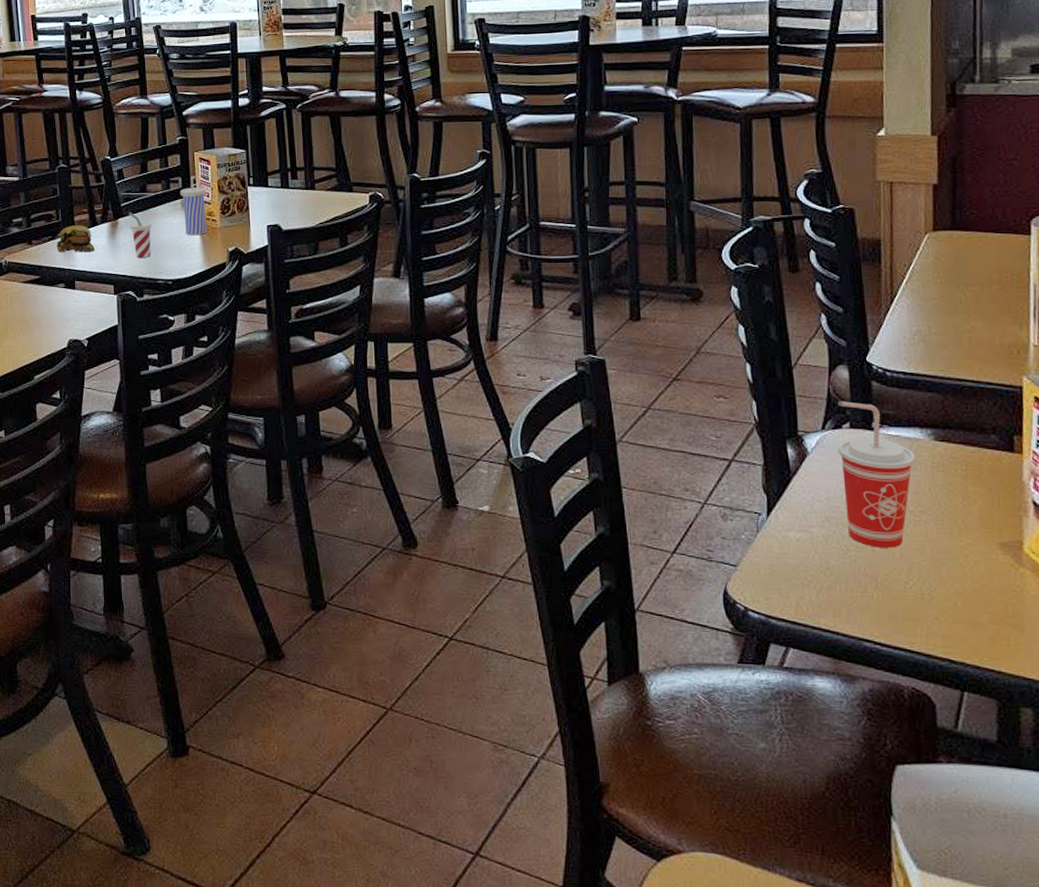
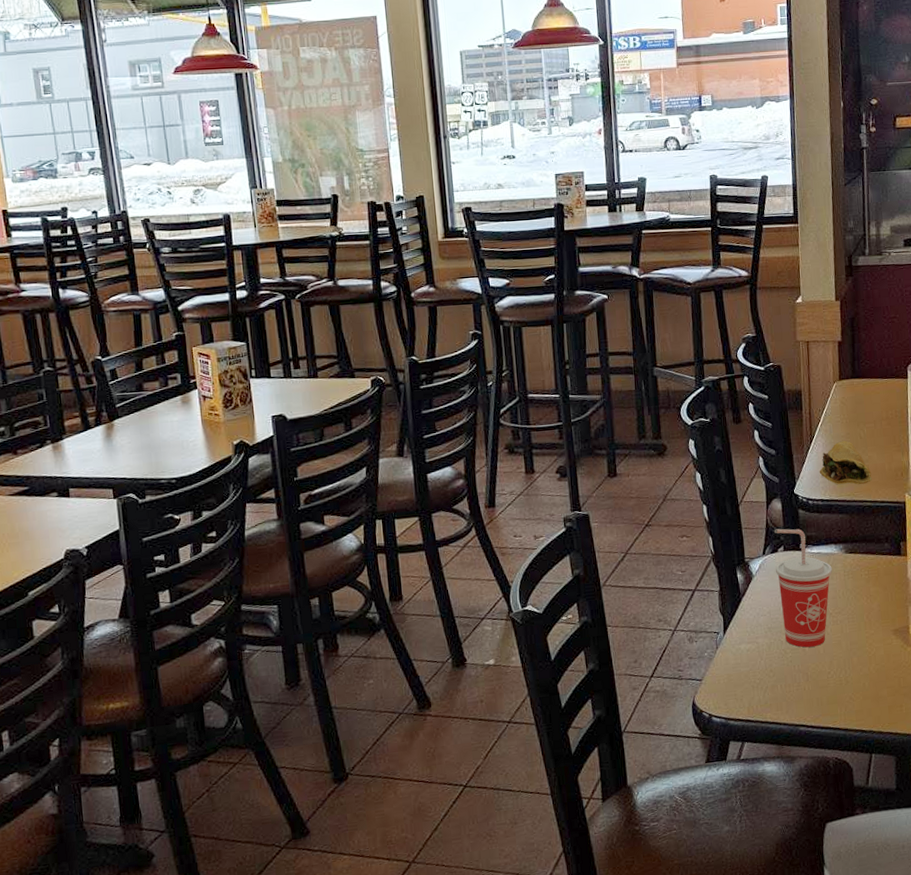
burger: present [56,225,95,253] -> none [45,430,90,461]
beverage cup: present [128,212,151,257] -> none [125,412,152,459]
beverage cup: present [180,175,207,235] -> none [179,371,210,431]
taco: none [901,304,975,360] -> present [819,440,872,485]

